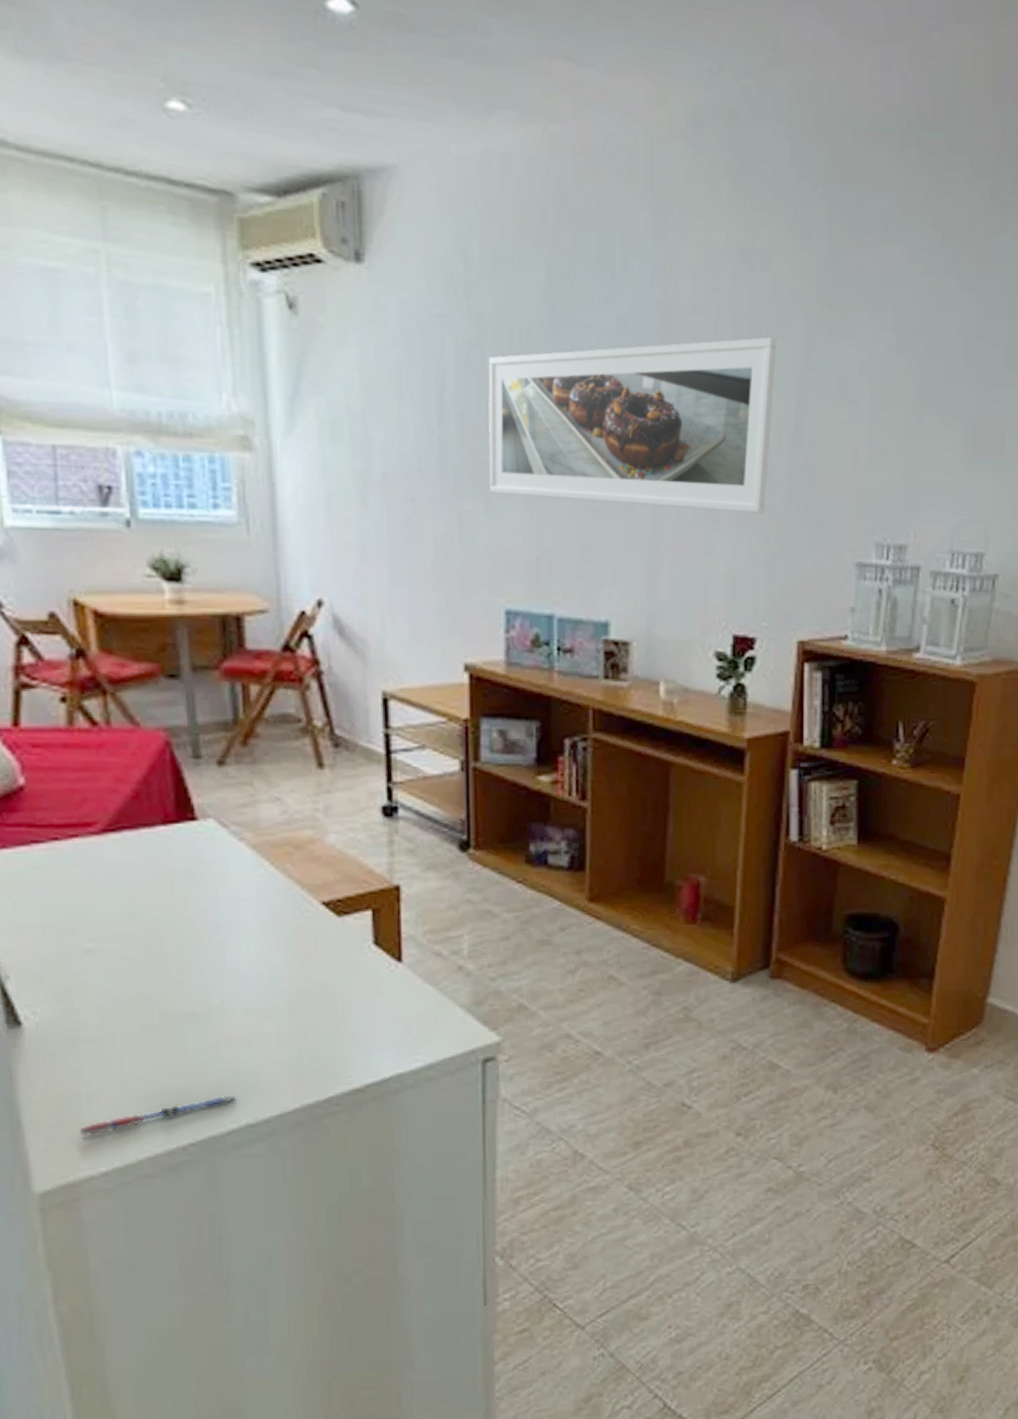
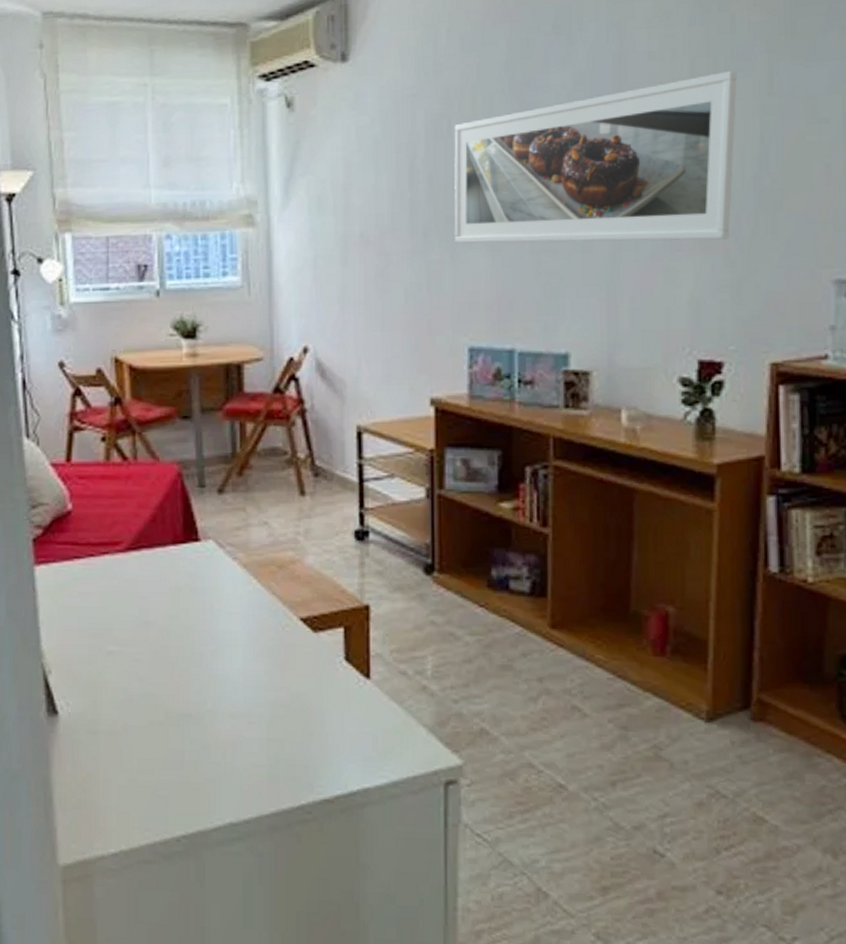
pen: present [80,1094,237,1137] -> none [97,793,222,819]

